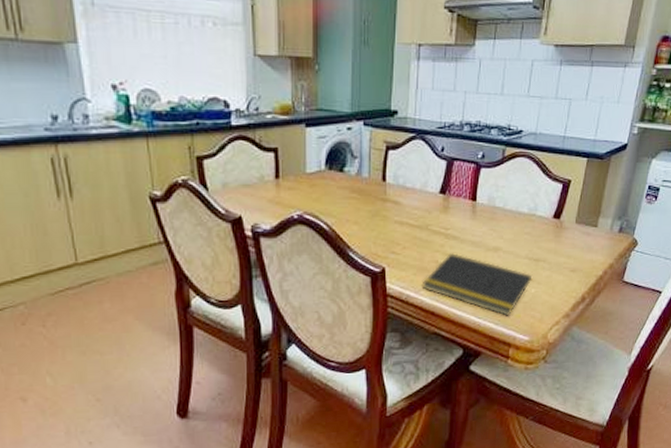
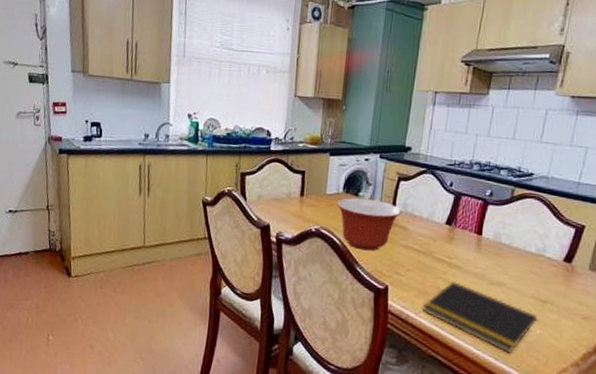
mixing bowl: none [320,174,392,233] -> present [337,198,401,251]

